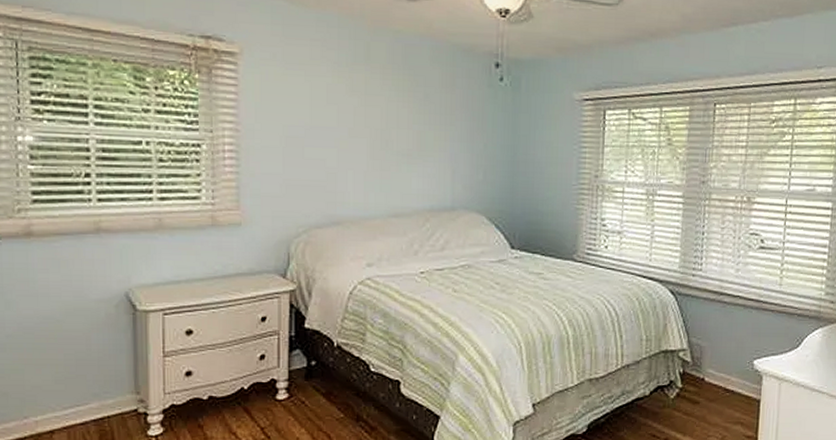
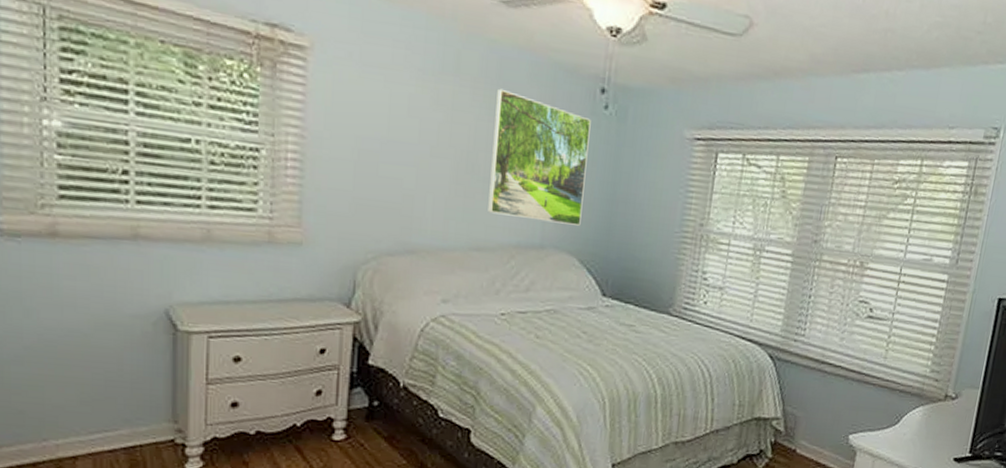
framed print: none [402,72,489,187] -> present [488,88,591,226]

